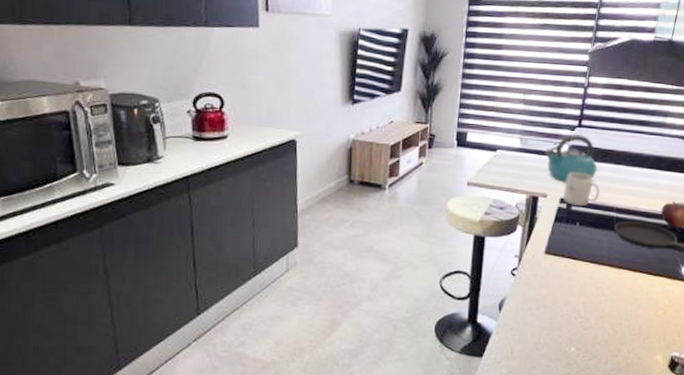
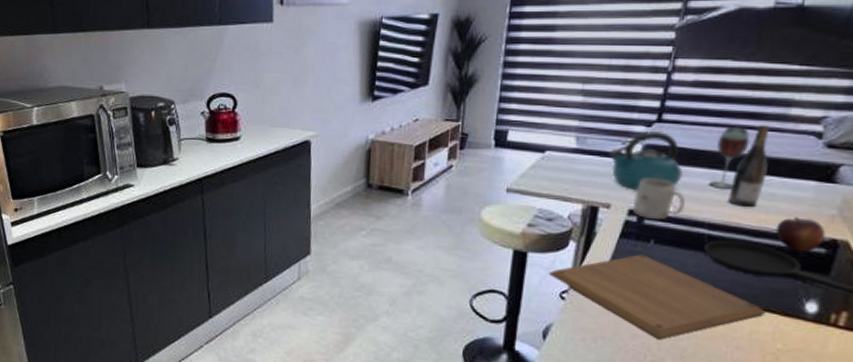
chopping board: none [502,235,657,304] -> present [549,254,766,339]
wineglass: none [616,130,642,180] -> present [709,126,750,189]
wine bottle: none [629,130,655,194] -> present [728,125,771,207]

